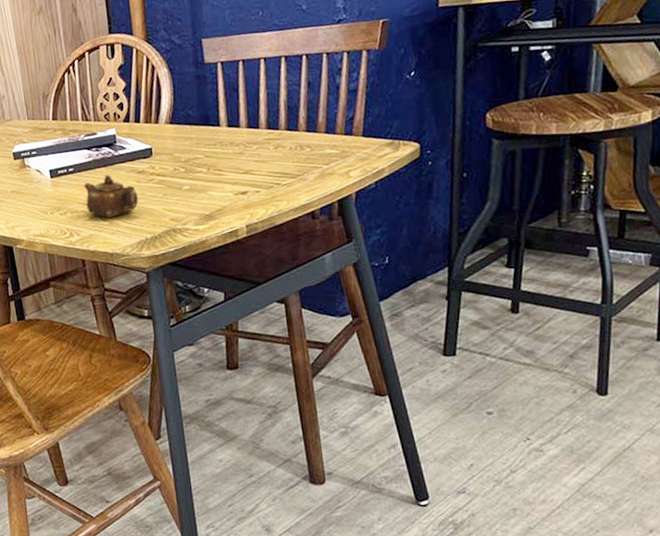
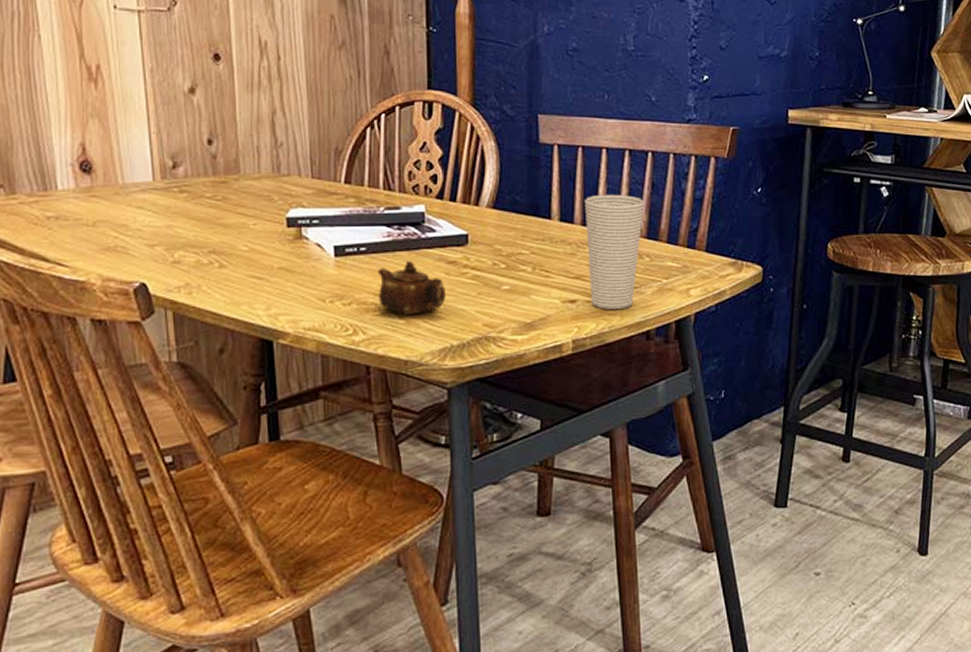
cup: none [248,96,302,197] -> present [585,194,645,310]

